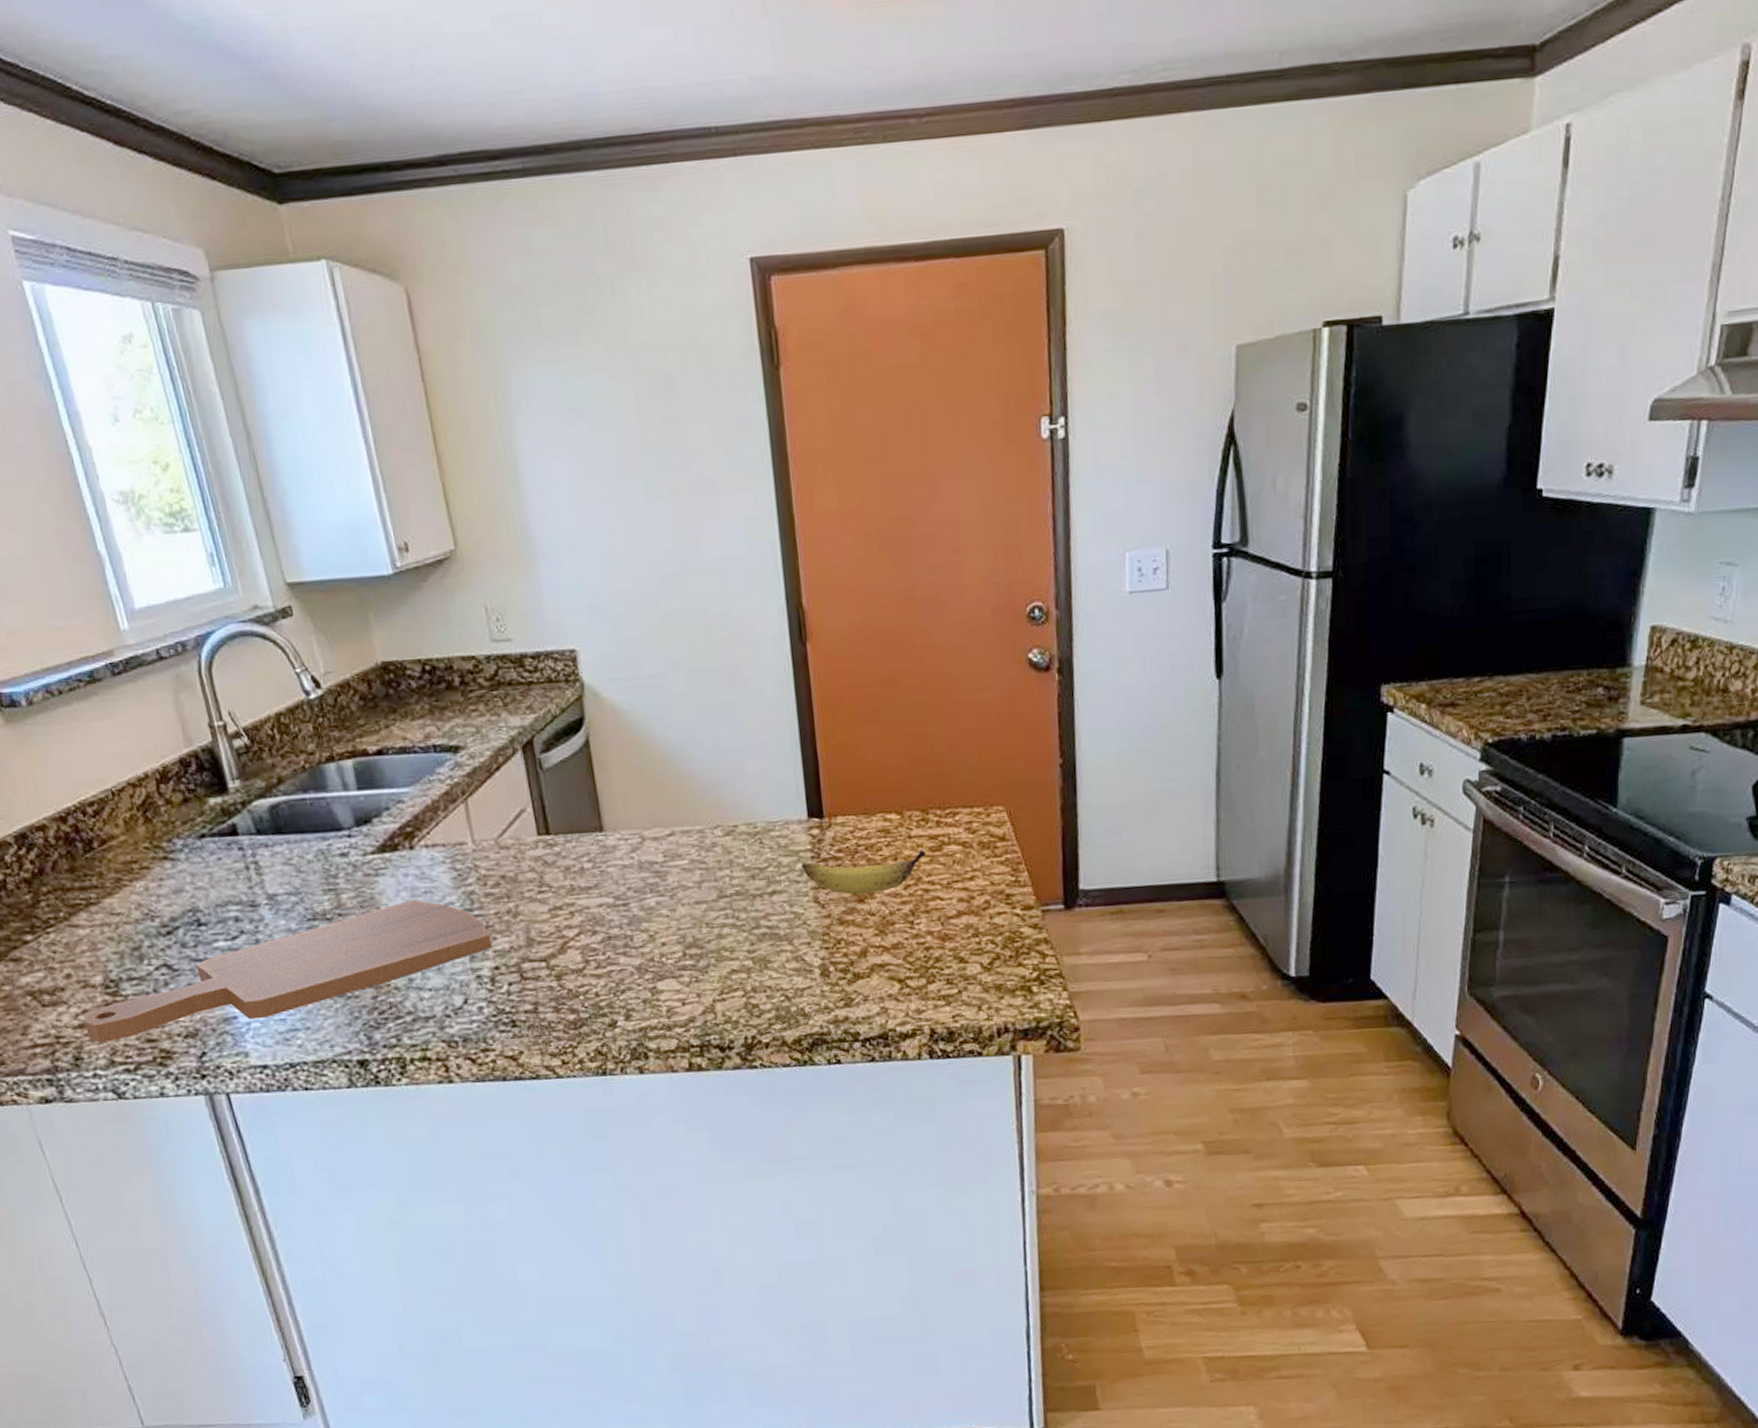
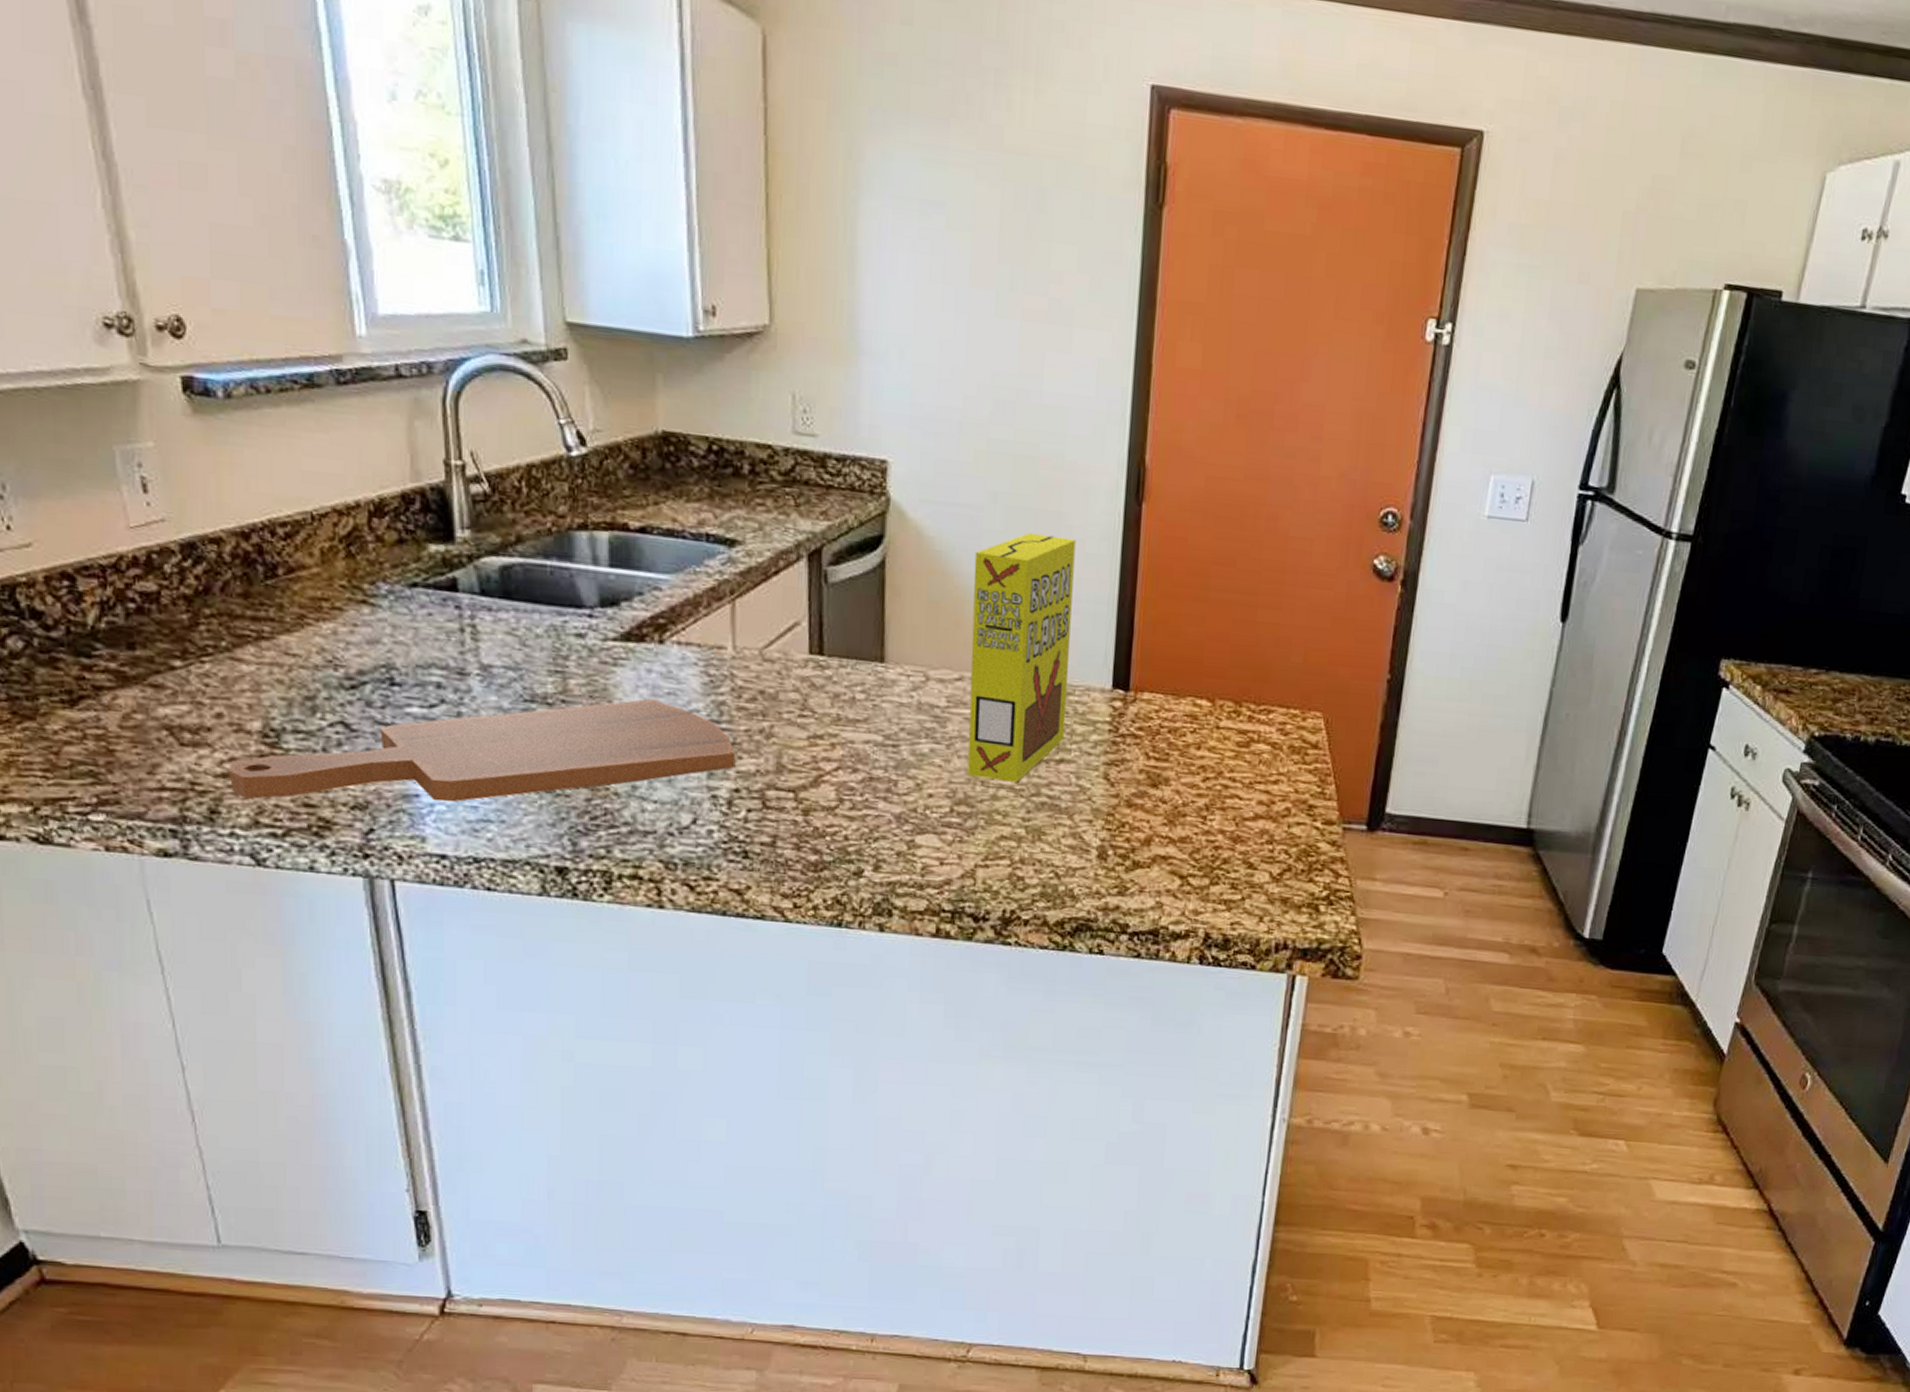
cereal box: none [665,688,773,921] -> present [967,532,1076,782]
banana: present [801,850,926,895] -> none [1096,734,1232,780]

